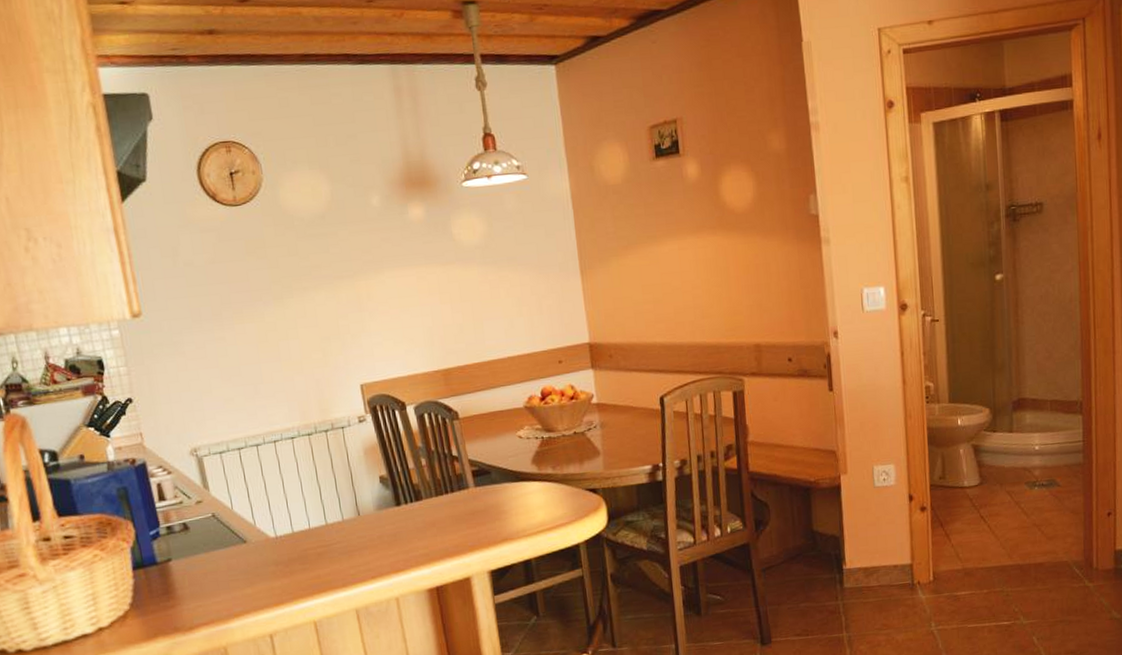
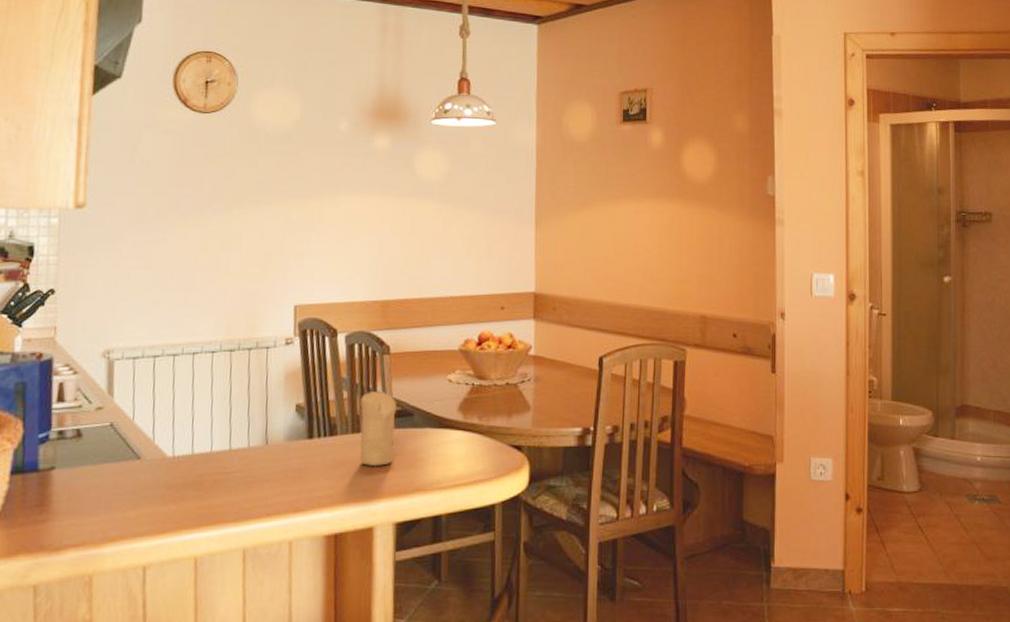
candle: none [438,454,479,524] -> present [359,390,396,467]

